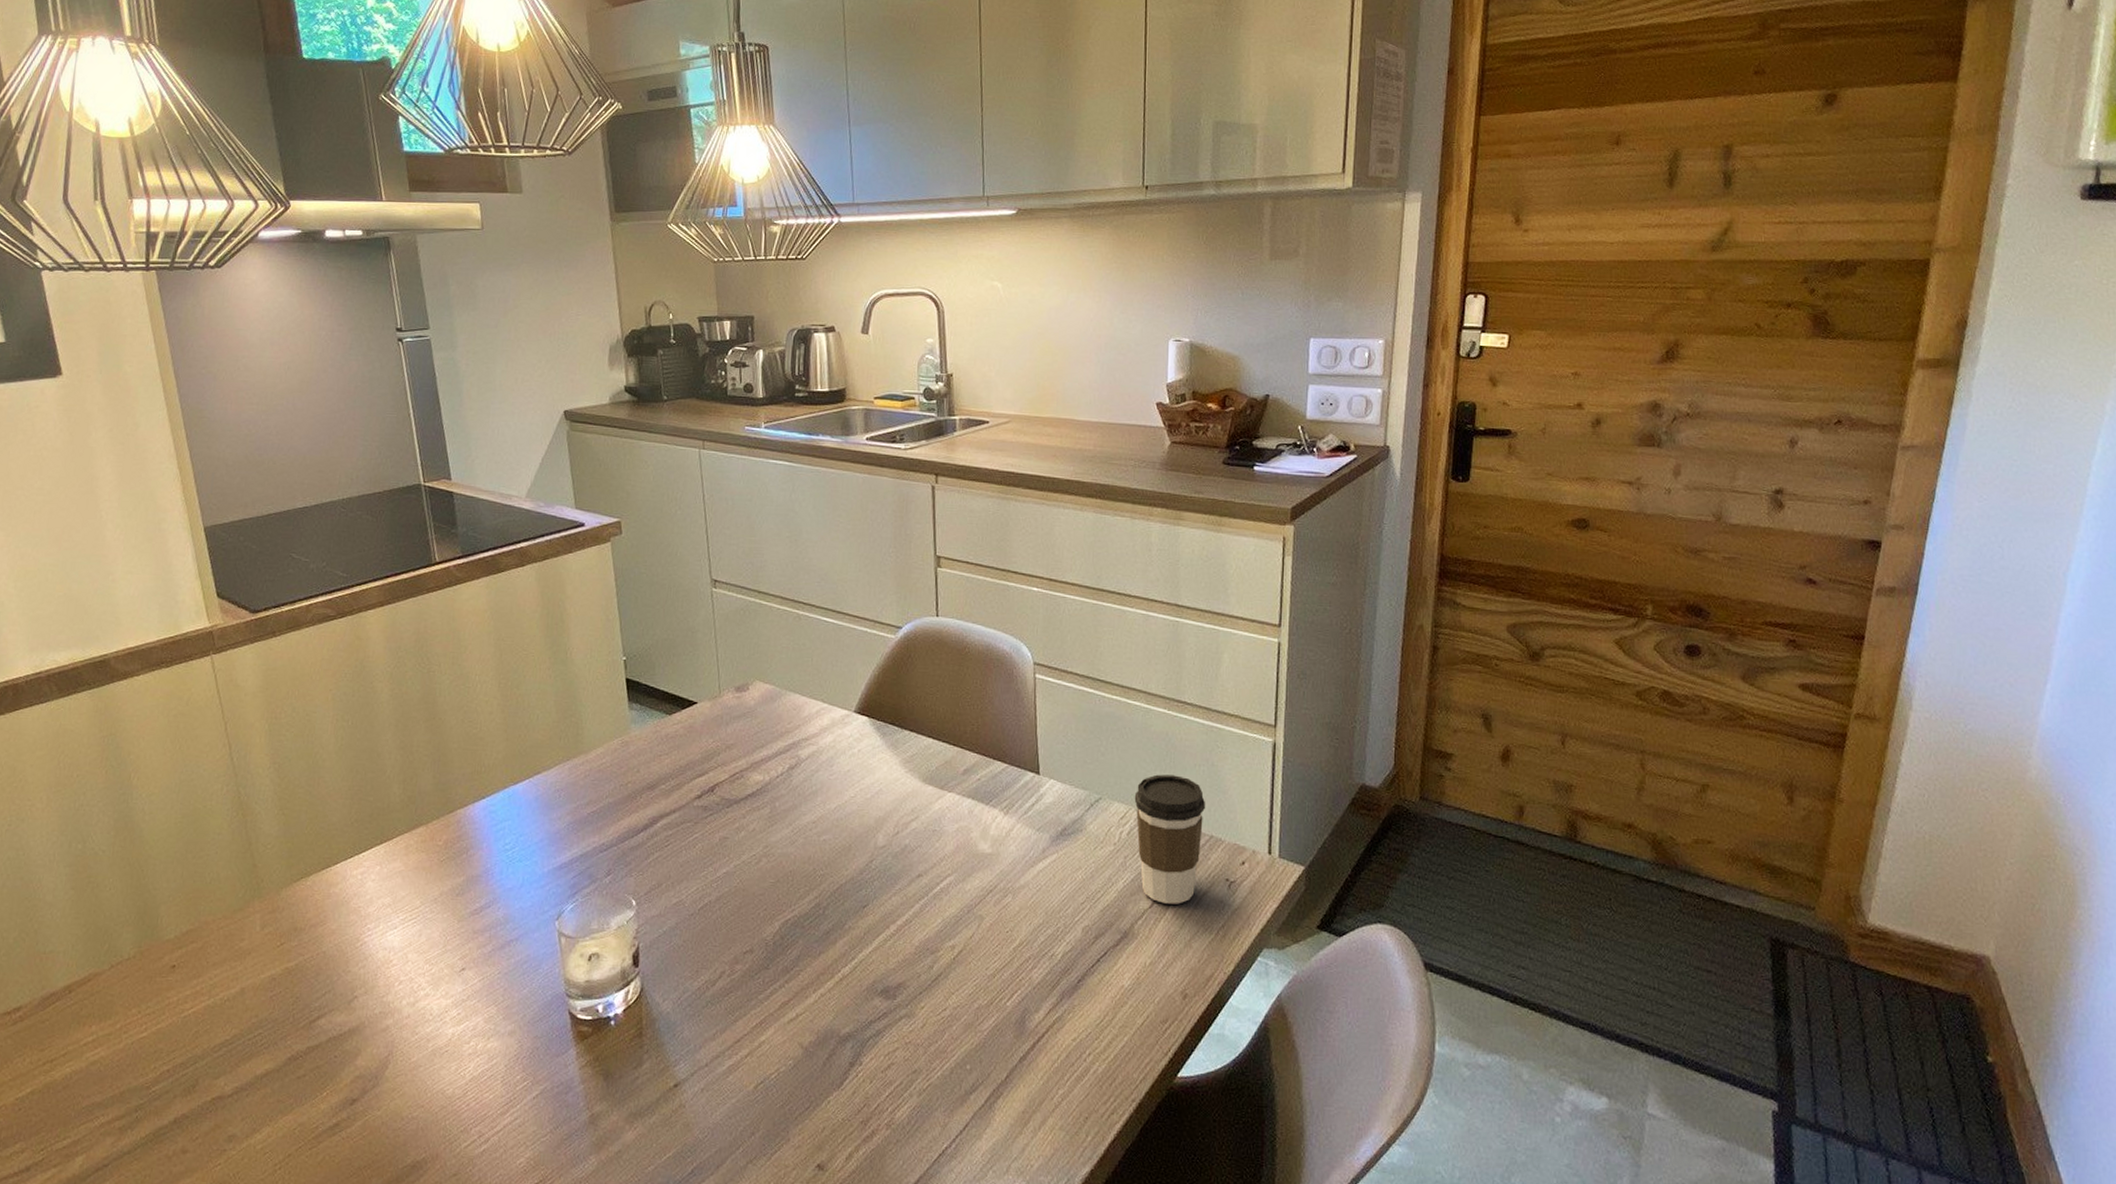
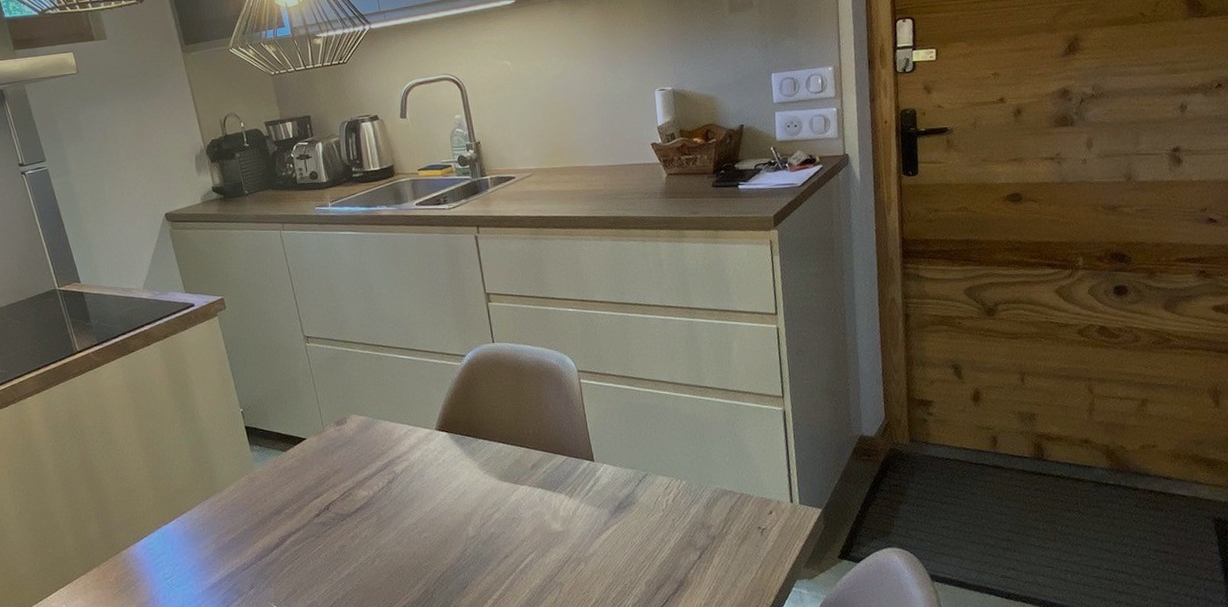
coffee cup: present [1134,774,1206,904] -> none [674,447,735,554]

